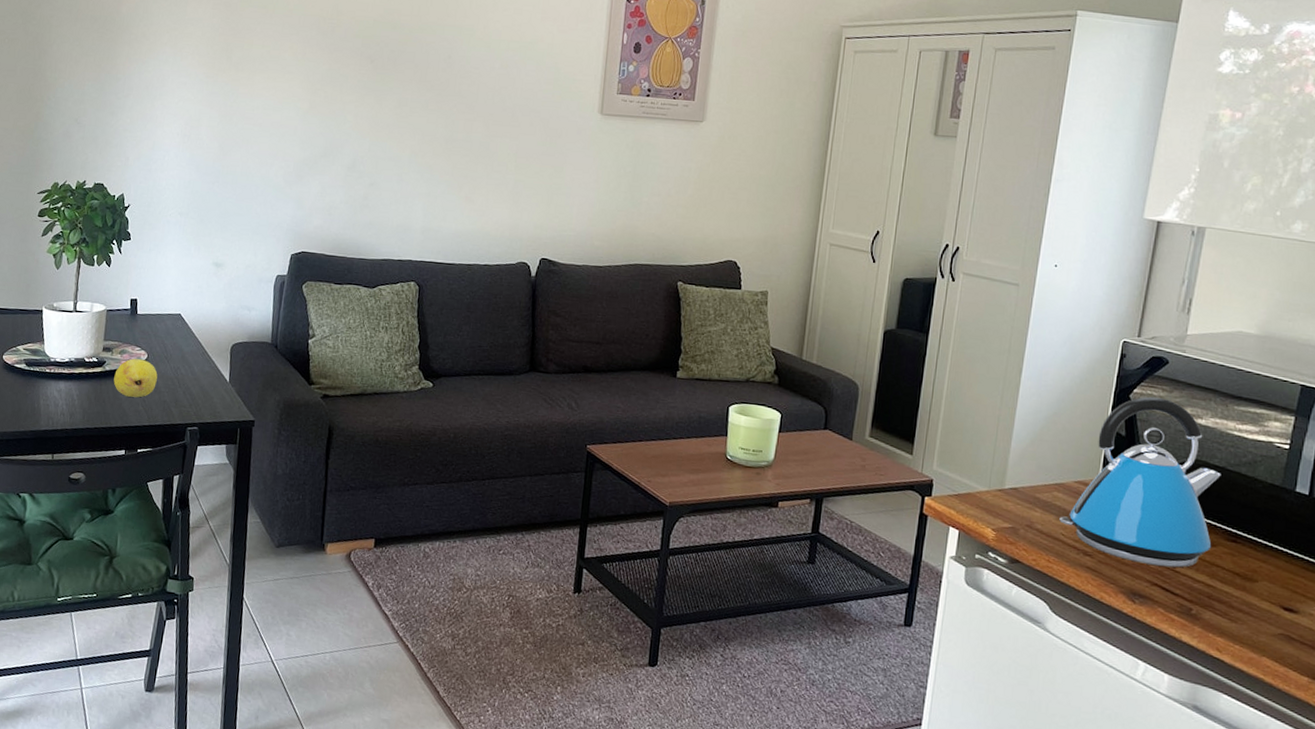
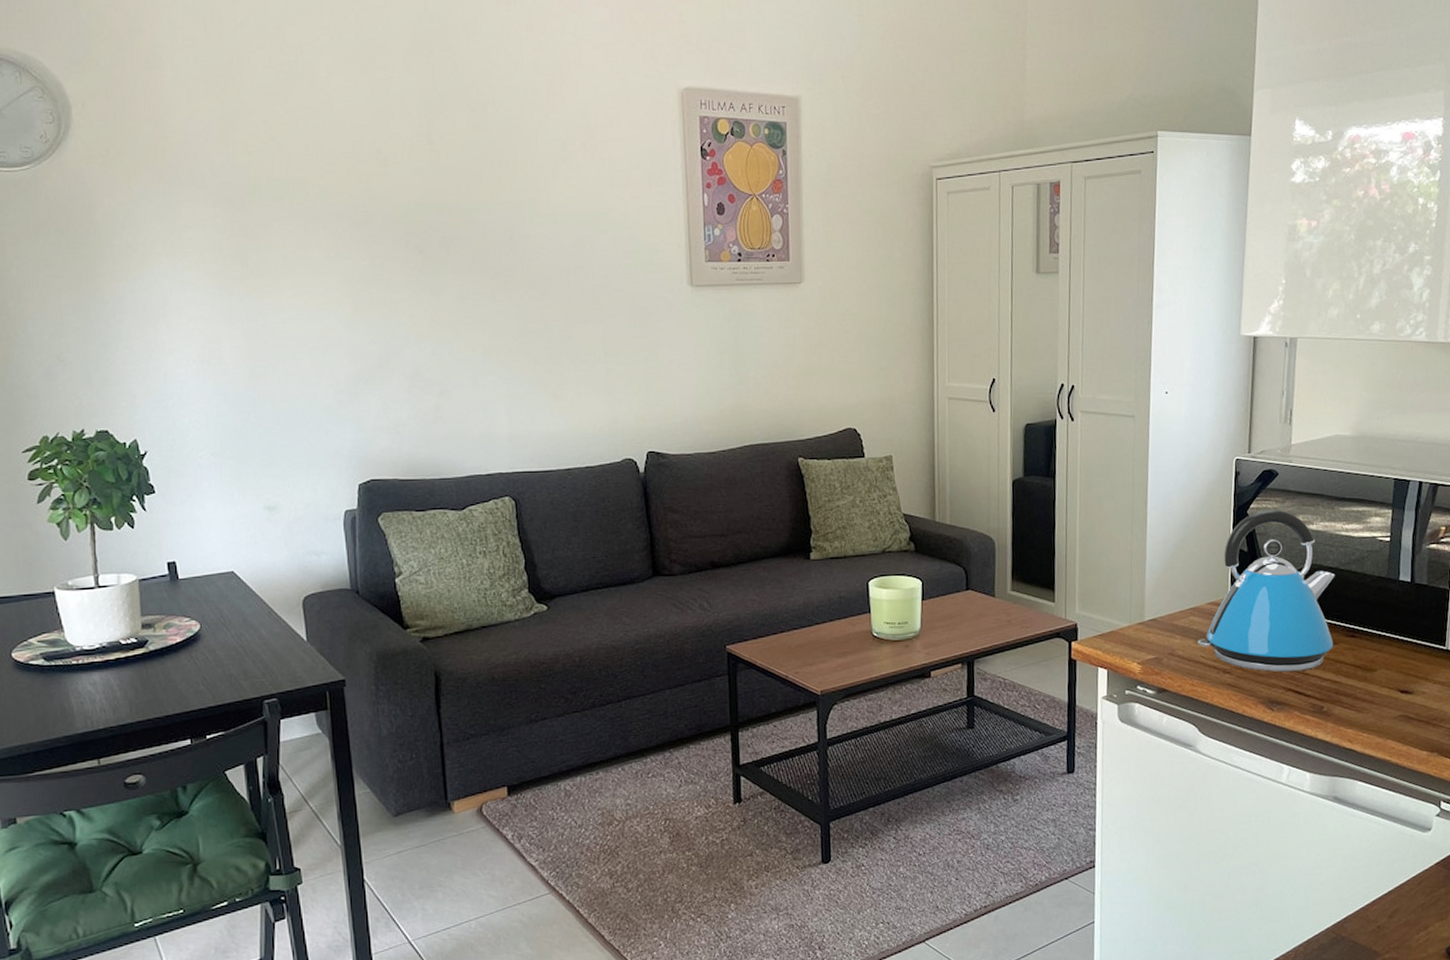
fruit: present [113,358,158,398] -> none [161,631,217,677]

